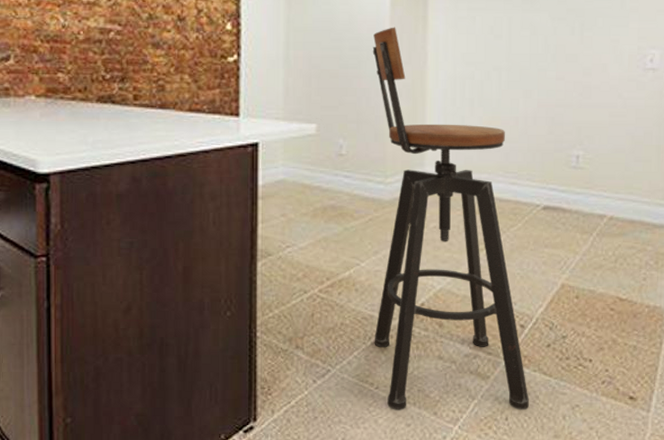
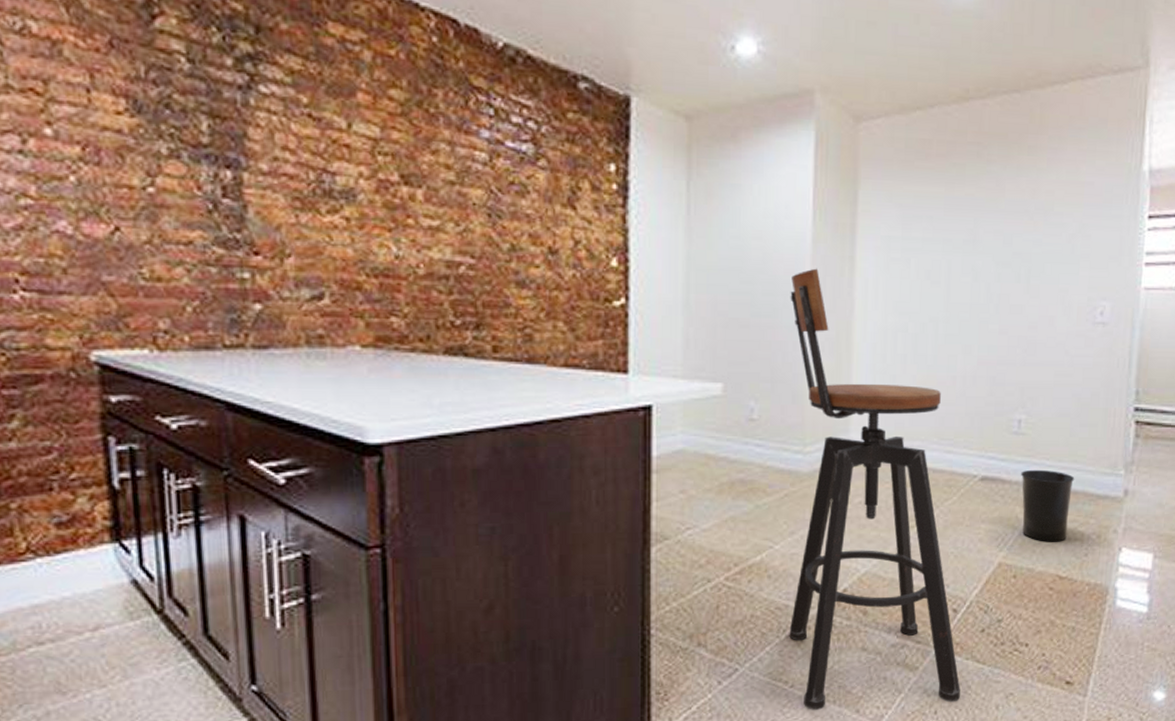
waste bin: none [579,200,631,267] -> present [1020,469,1075,542]

